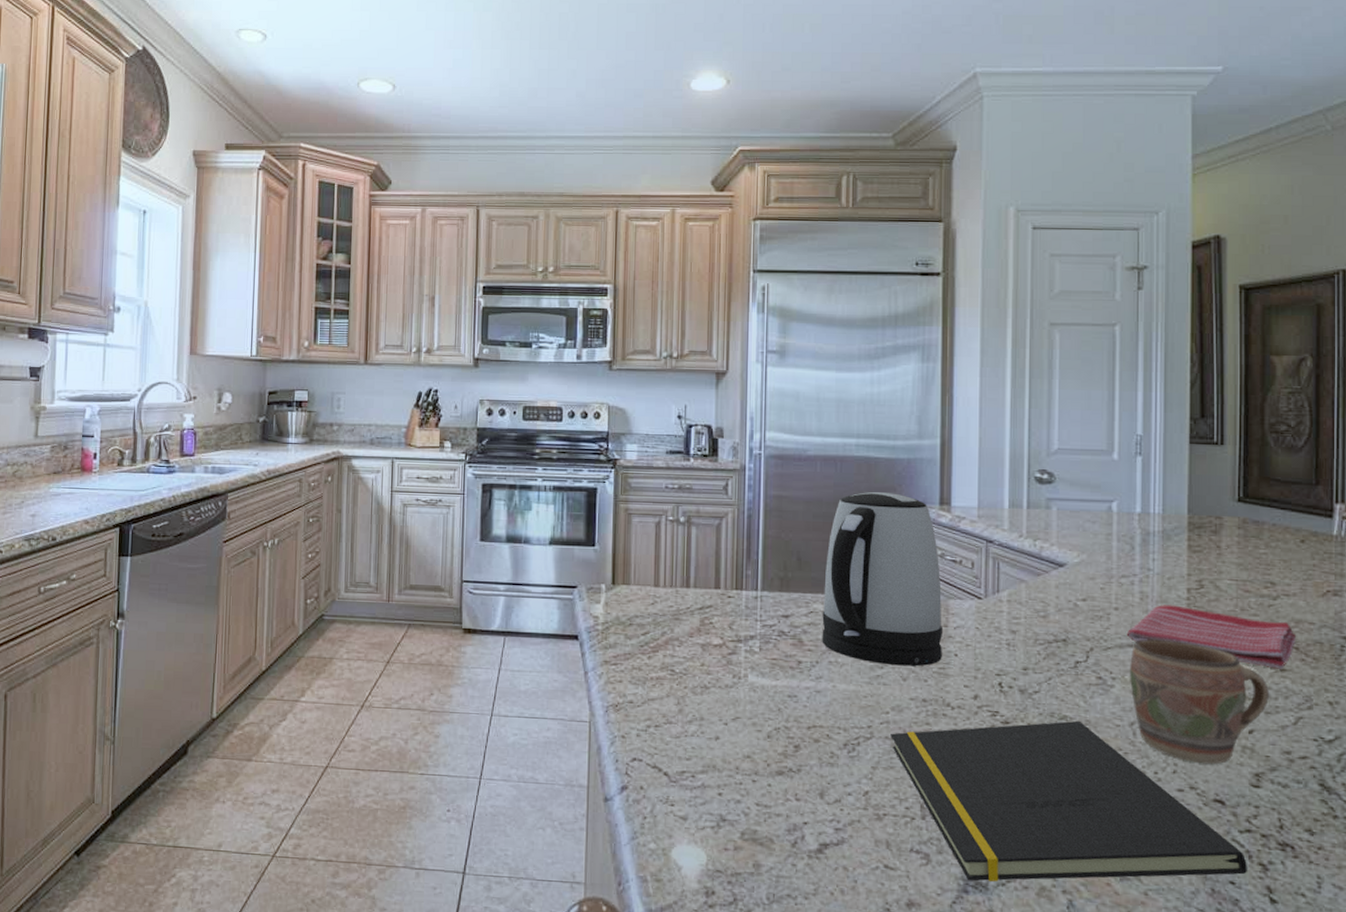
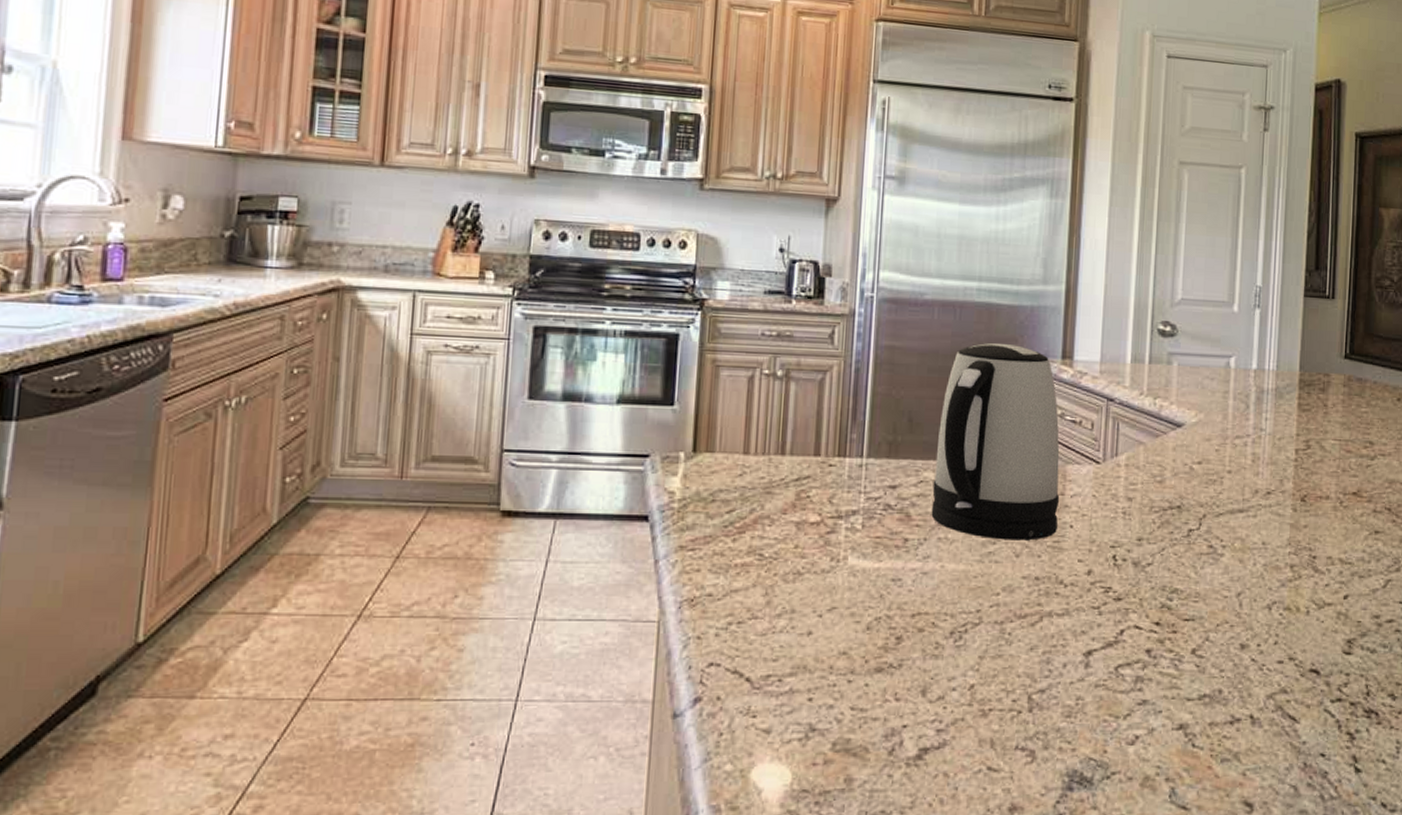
notepad: present [890,720,1247,882] -> none [1000,593,1337,777]
dish towel: present [1126,605,1296,669] -> none [1238,467,1389,531]
mug: present [1130,639,1269,765] -> none [1239,503,1363,633]

